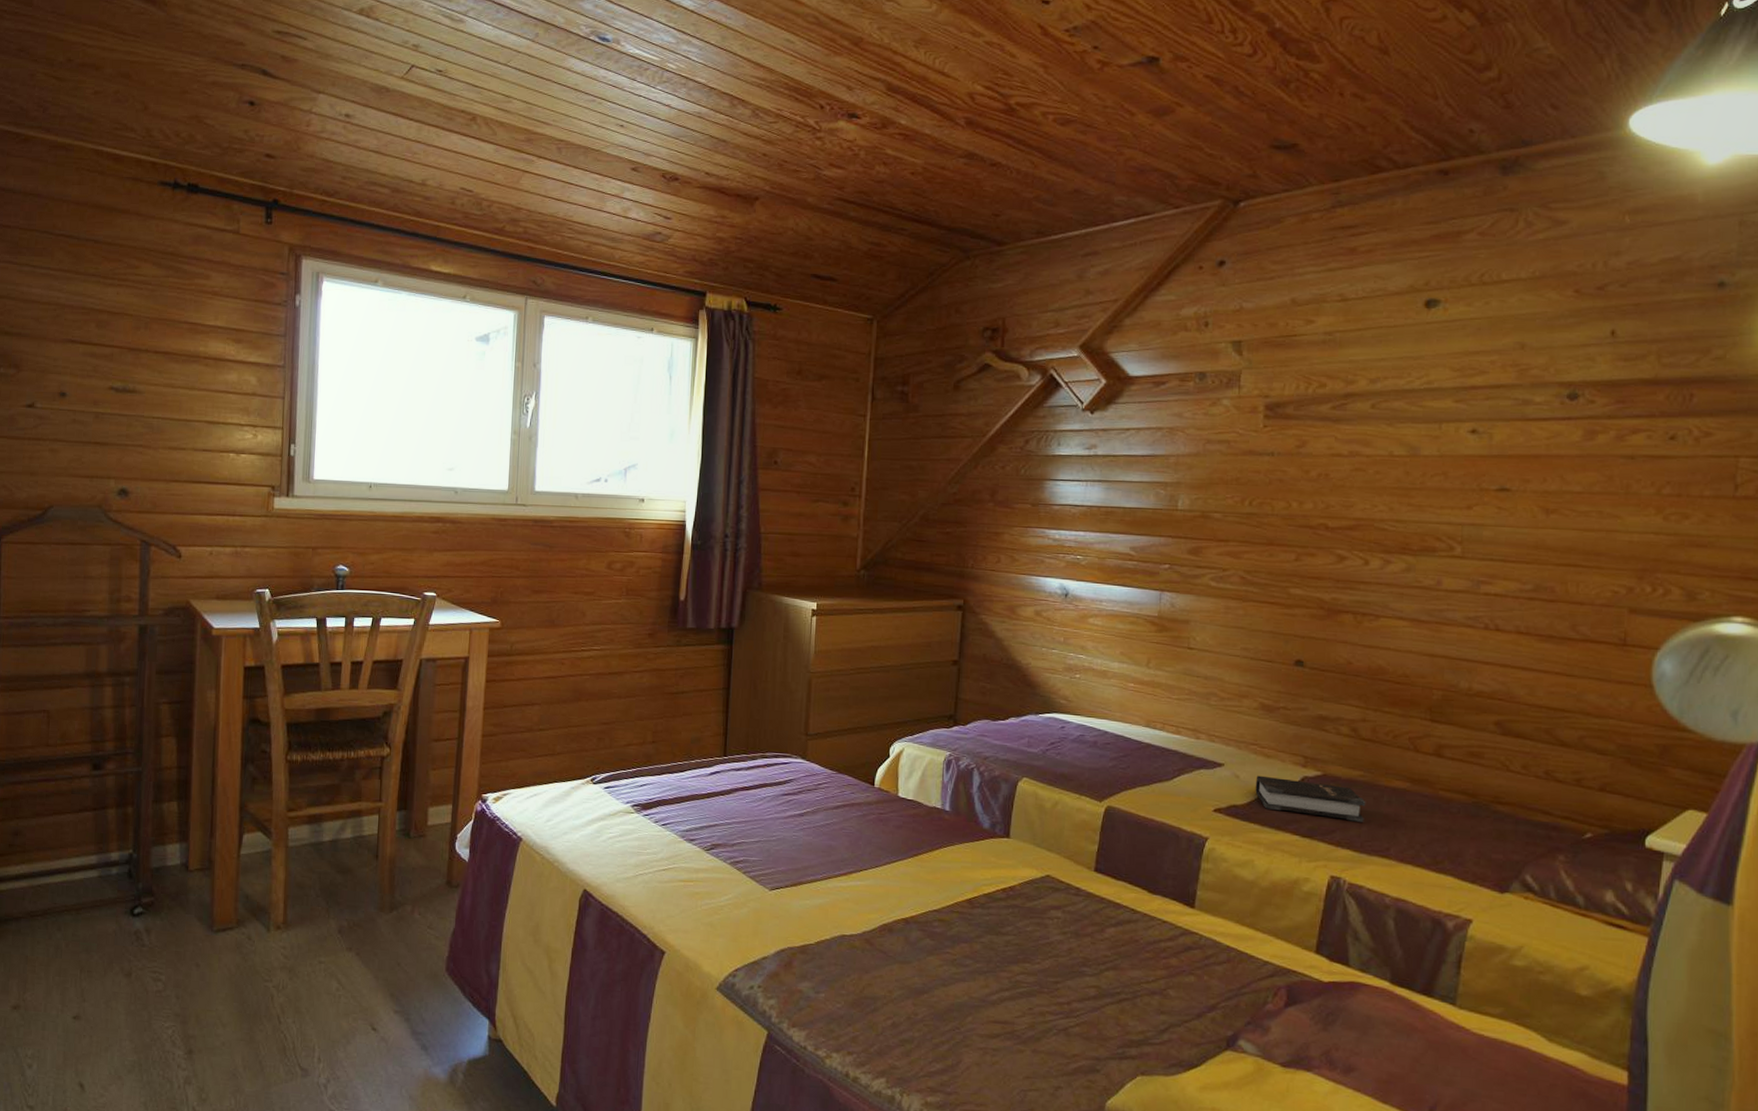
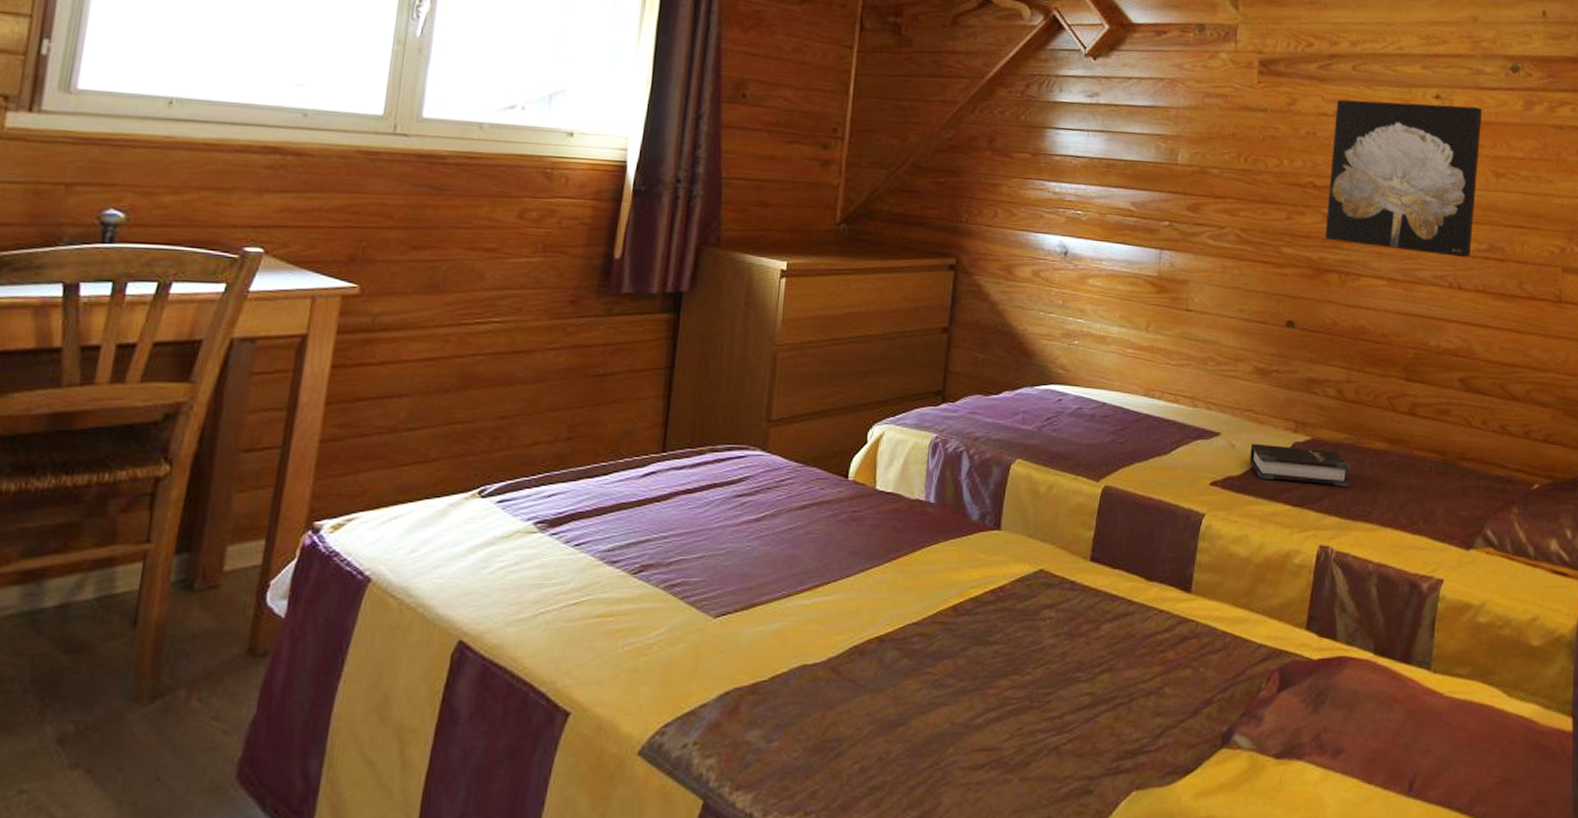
wall art: none [1338,439,1530,598] -> present [1325,99,1483,257]

